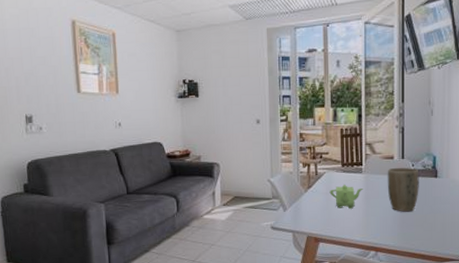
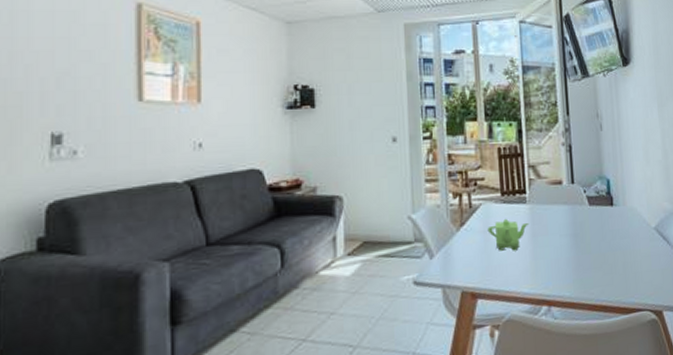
plant pot: present [387,167,419,212] -> none [555,194,594,251]

